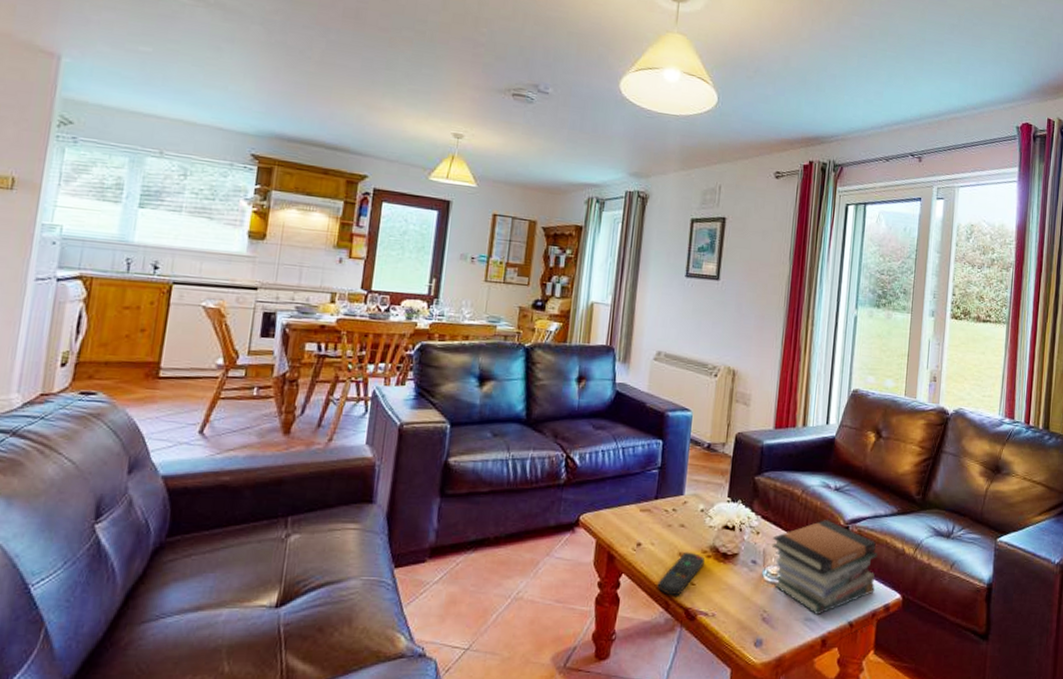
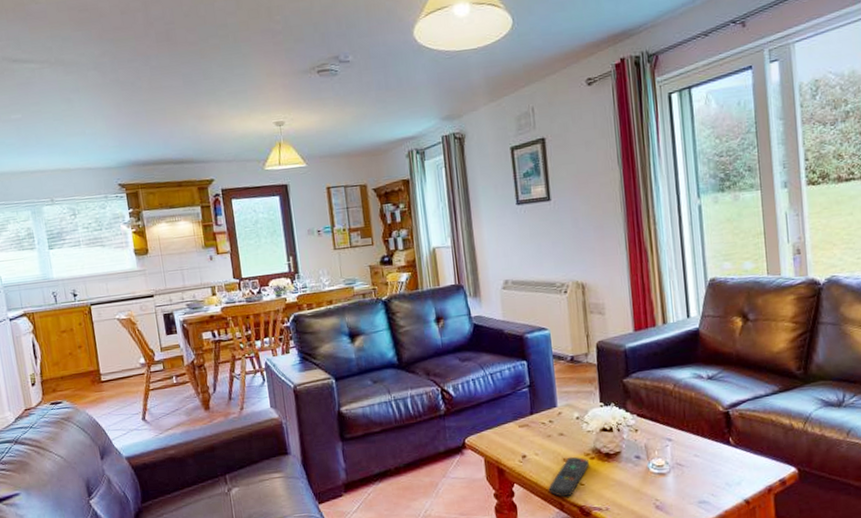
book stack: present [771,520,877,615] -> none [651,408,767,497]

